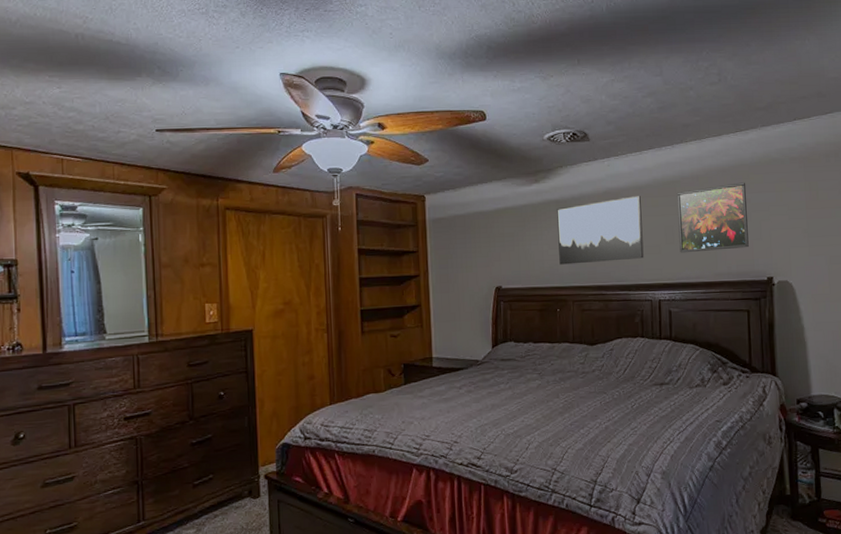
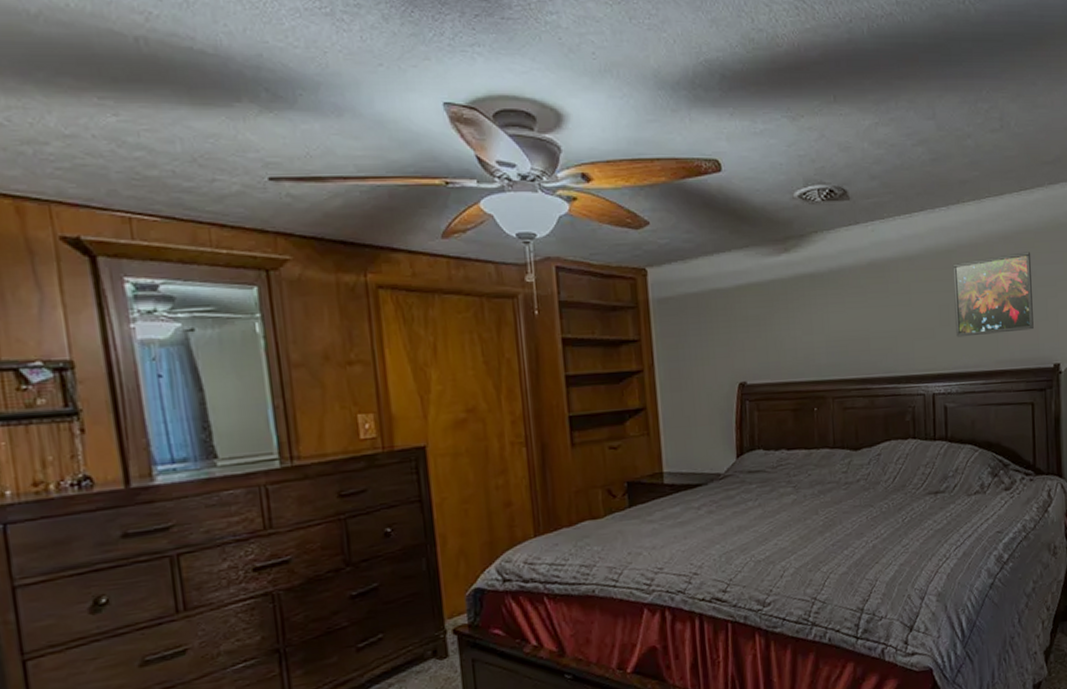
wall art: present [557,196,644,265] -> none [811,268,915,354]

